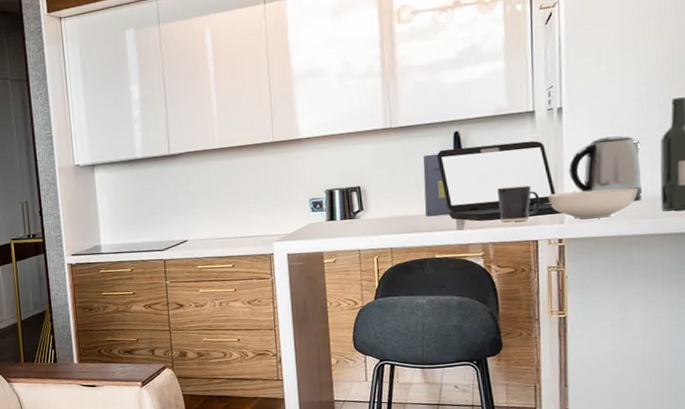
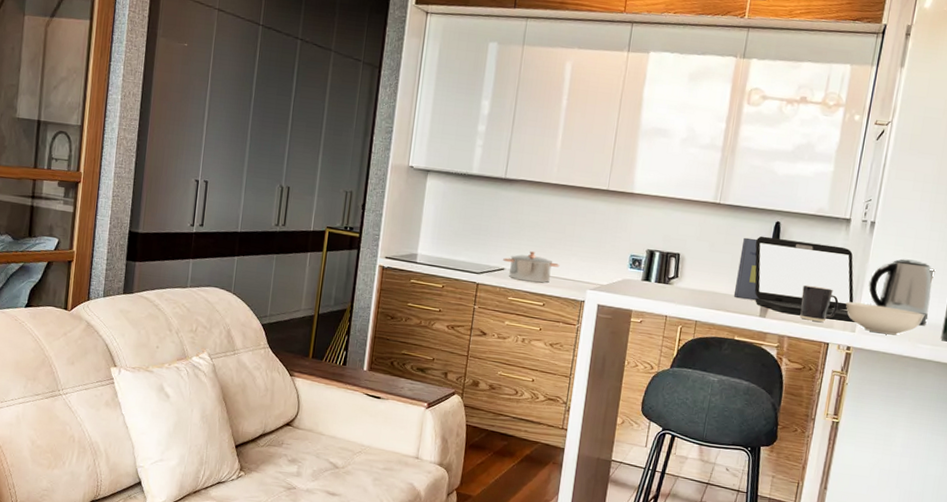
cooking pot: none [184,217,241,248] -> present [503,251,560,283]

